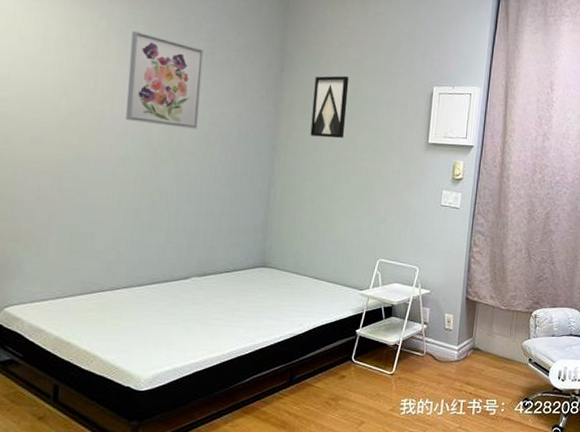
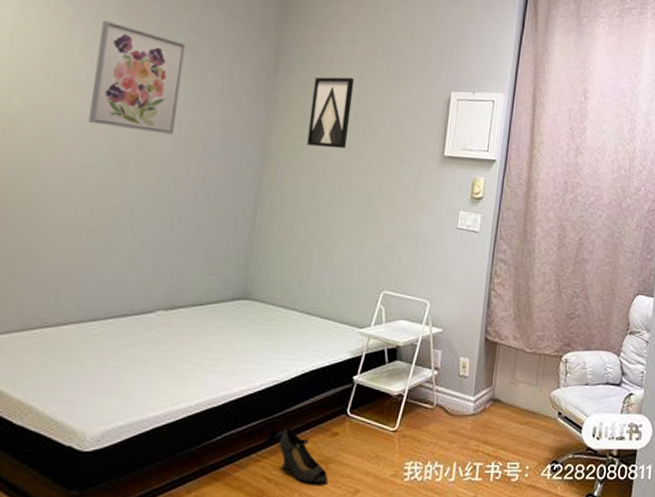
shoe: none [297,371,338,416] -> present [279,427,328,483]

